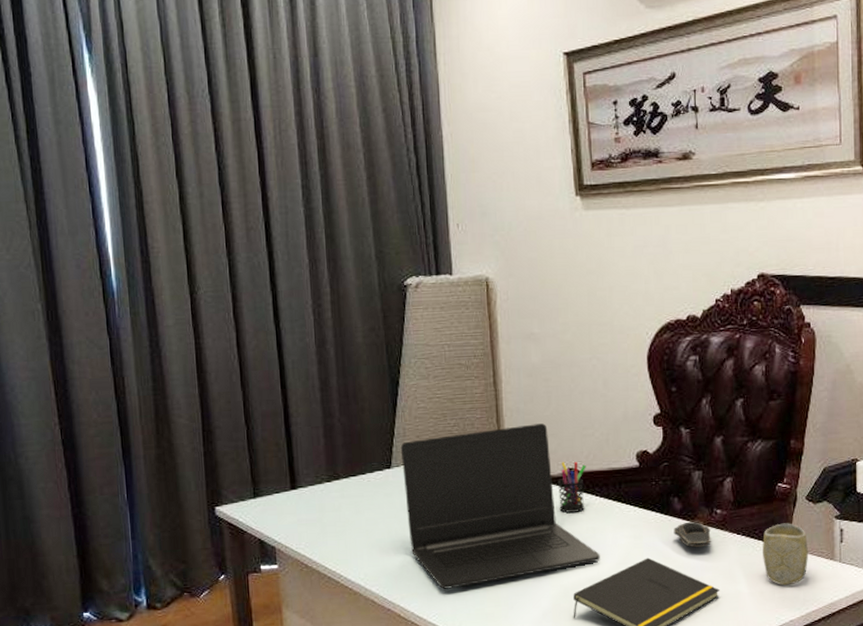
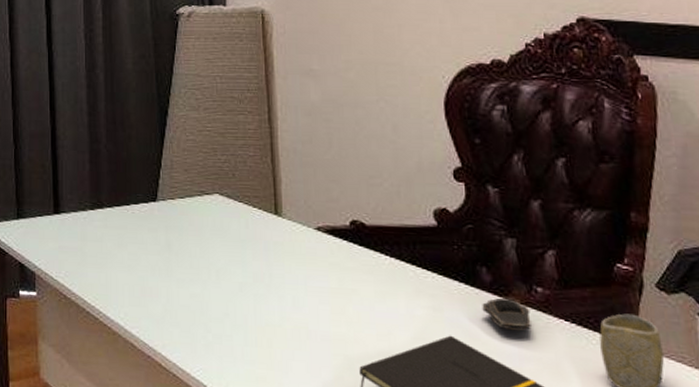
laptop: present [400,423,600,589] -> none [167,167,392,342]
pen holder: present [558,461,586,513] -> none [341,212,374,271]

